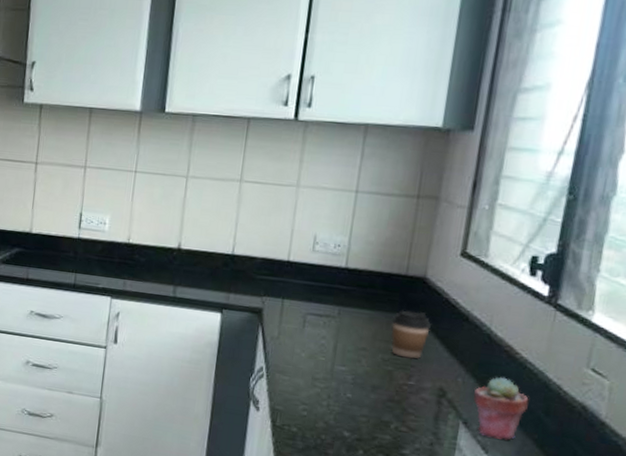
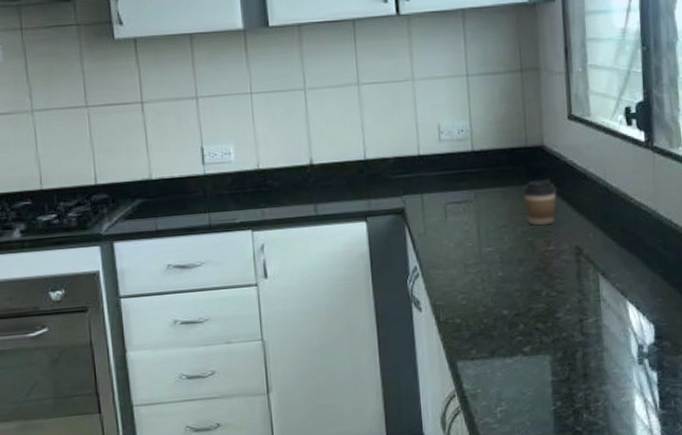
potted succulent: present [473,376,529,440] -> none [604,223,650,282]

